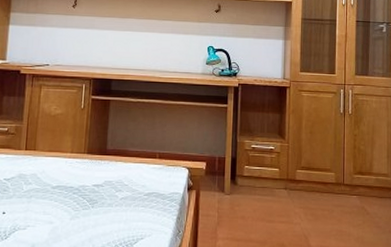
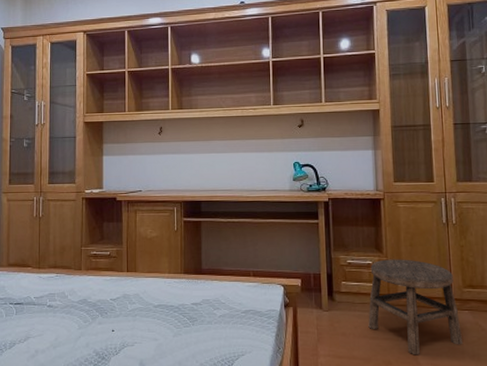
stool: none [266,145,350,238] -> present [368,259,464,355]

